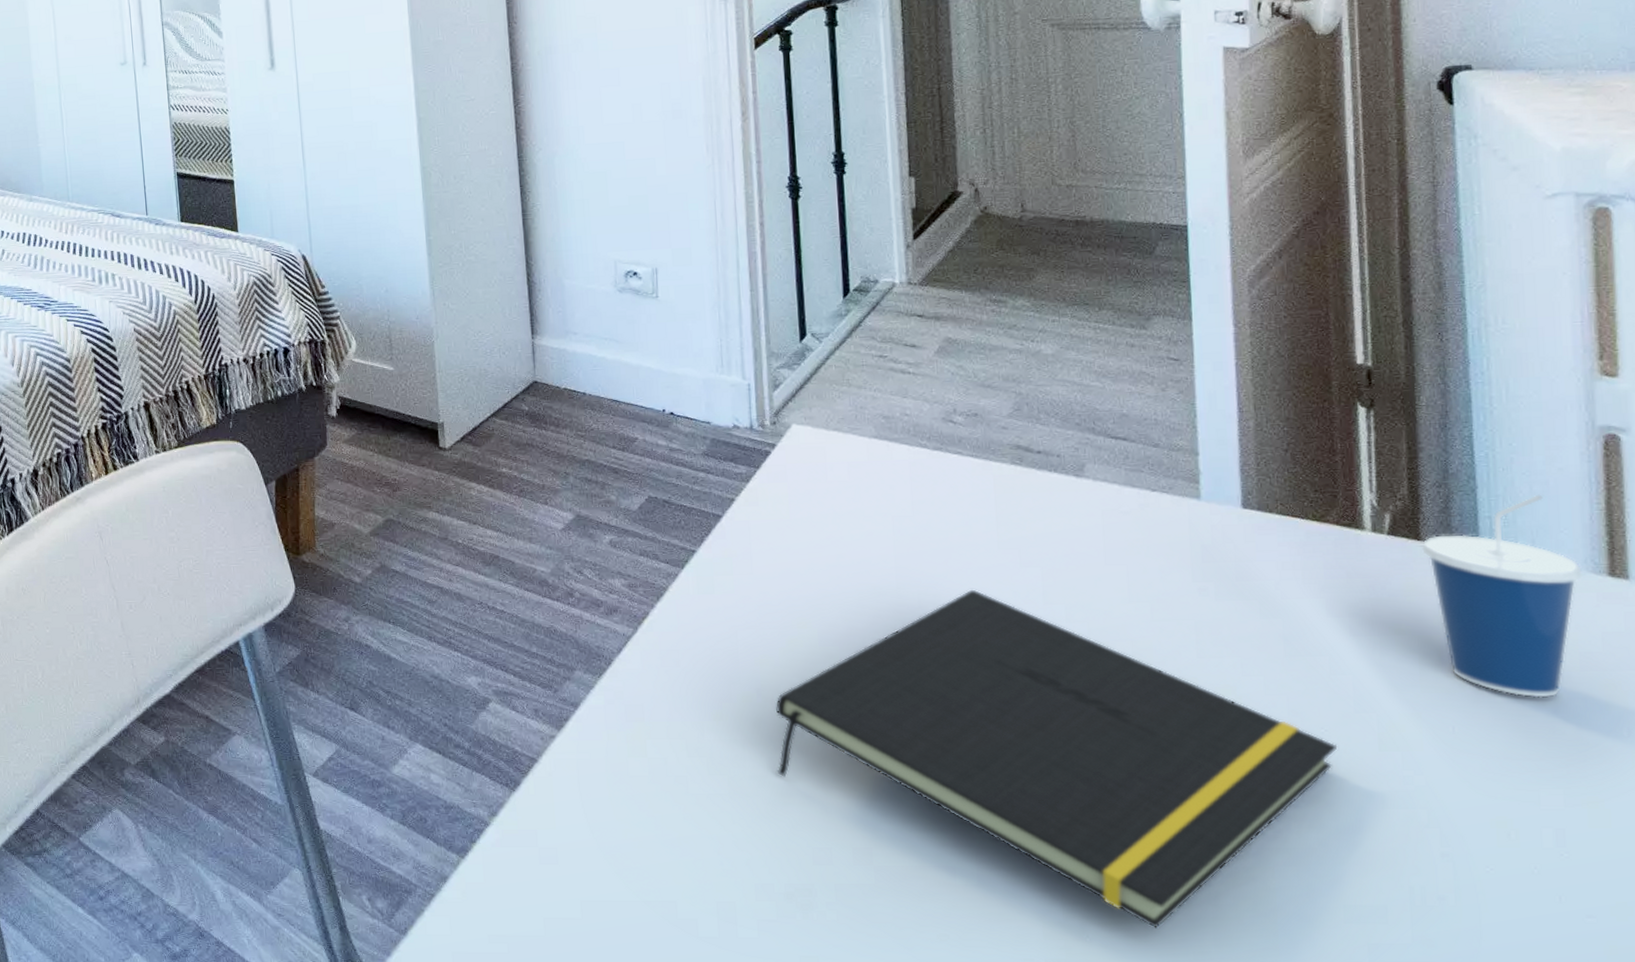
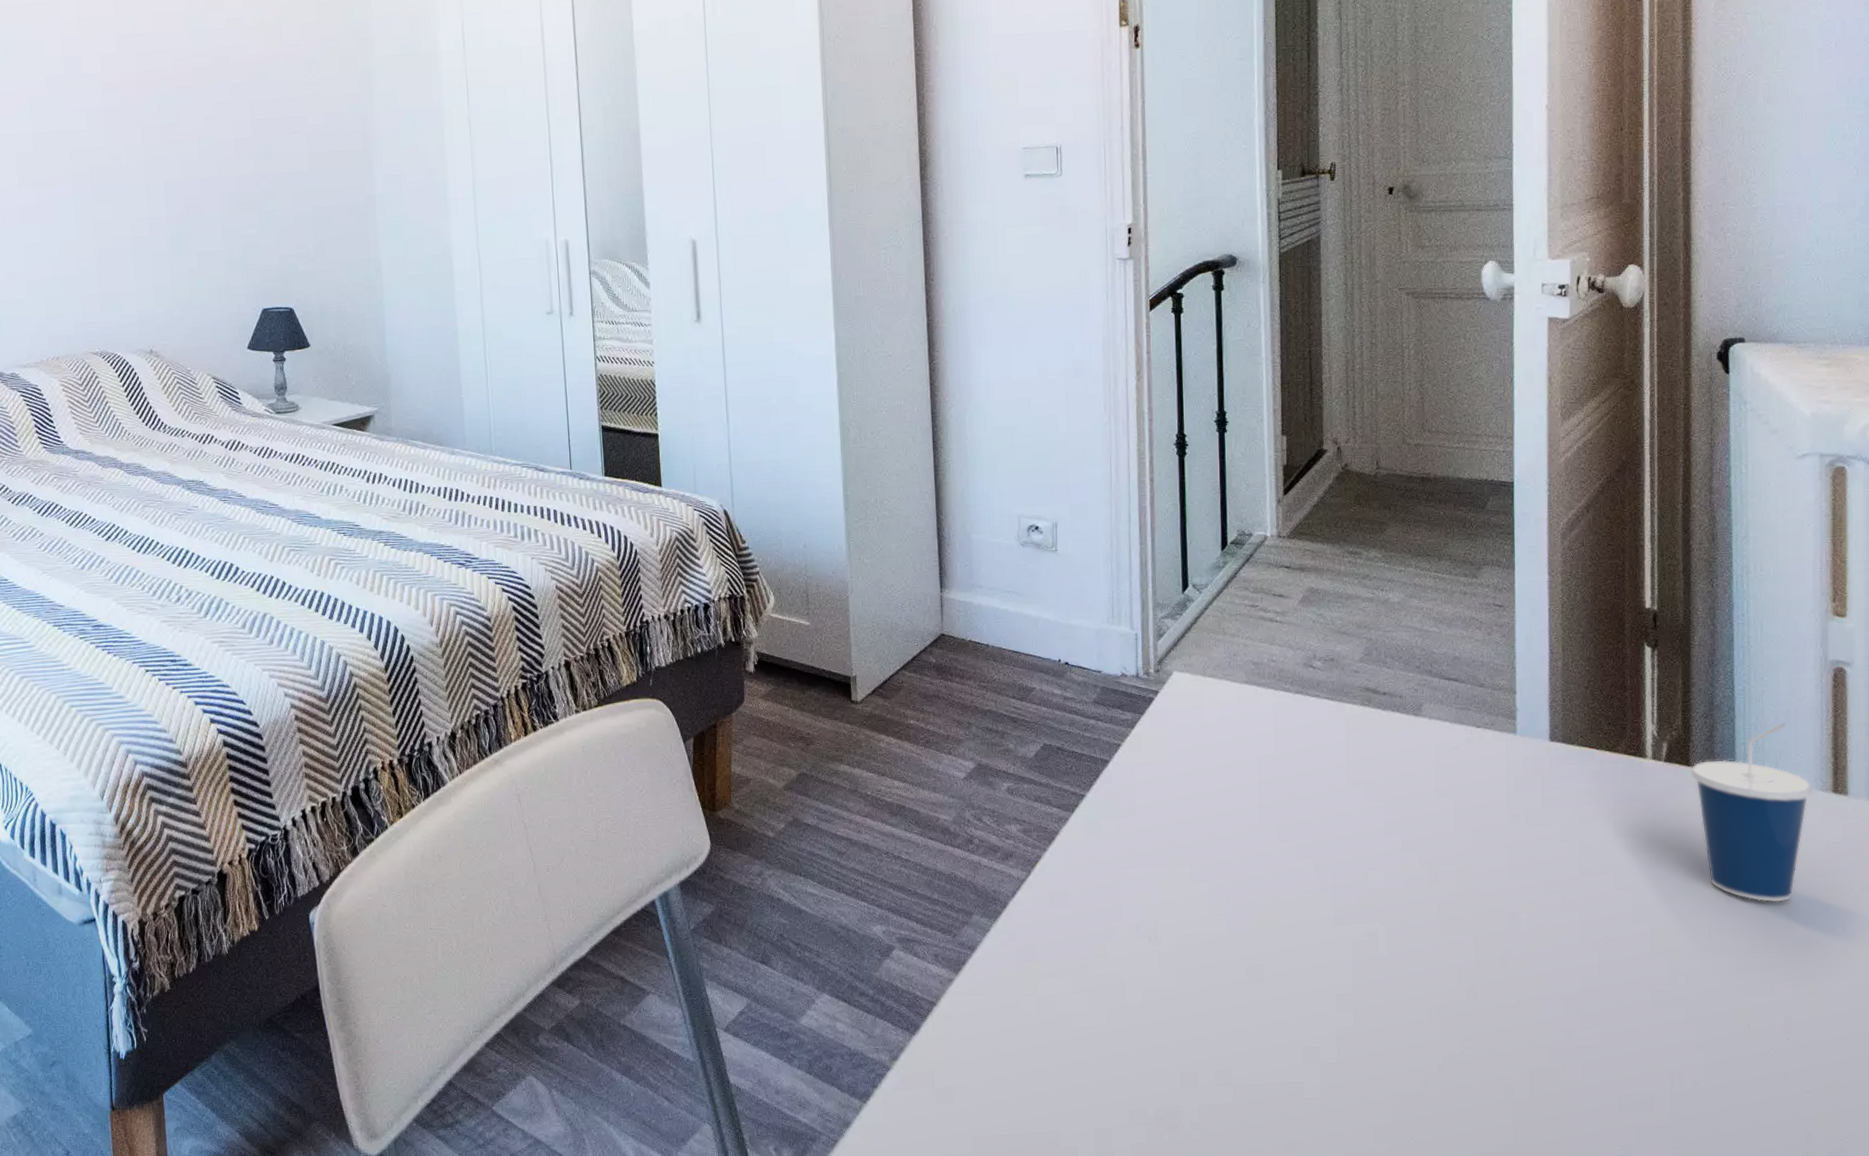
notepad: present [775,589,1337,928] -> none [1151,823,1618,1127]

